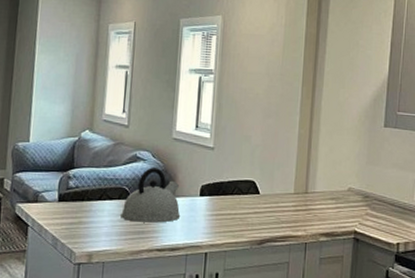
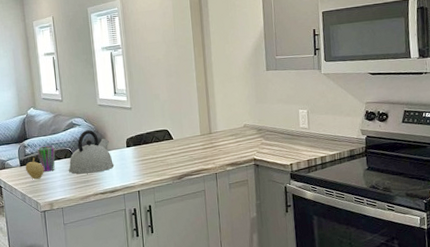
fruit: none [63,193,89,221] -> present [25,157,44,180]
cup: none [83,180,109,214] -> present [36,145,56,172]

